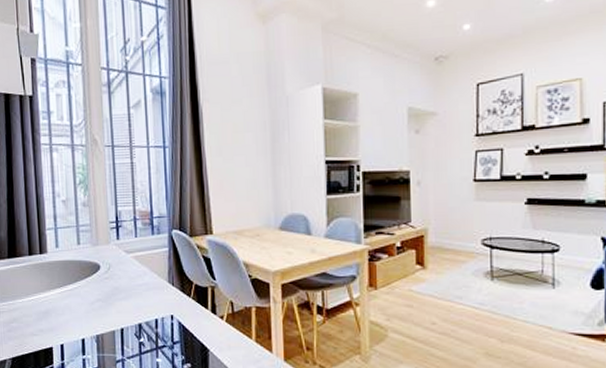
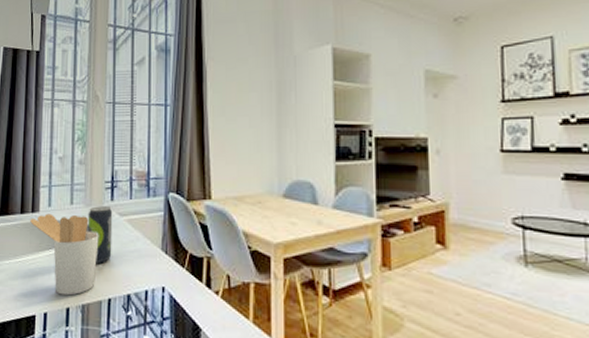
utensil holder: none [39,254,108,328] -> present [30,213,99,296]
beverage can: none [95,245,122,297] -> present [87,206,113,264]

